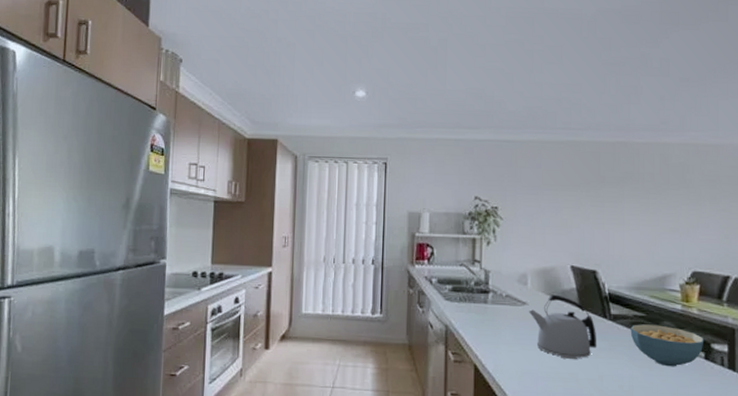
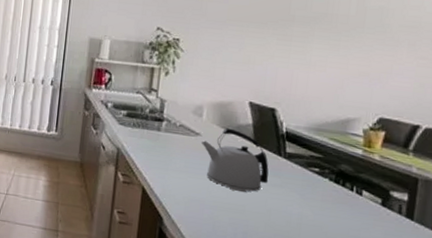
cereal bowl: present [630,324,704,367] -> none [304,164,384,210]

